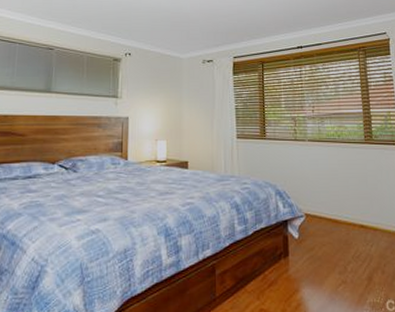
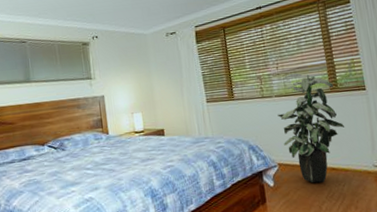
indoor plant: none [309,118,376,240] -> present [277,73,344,183]

